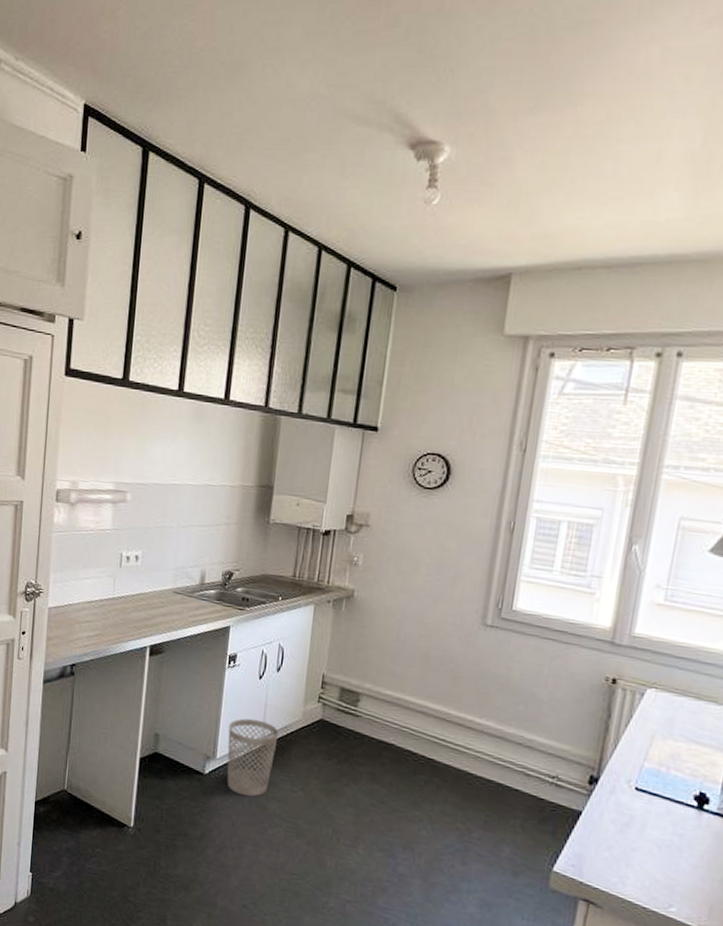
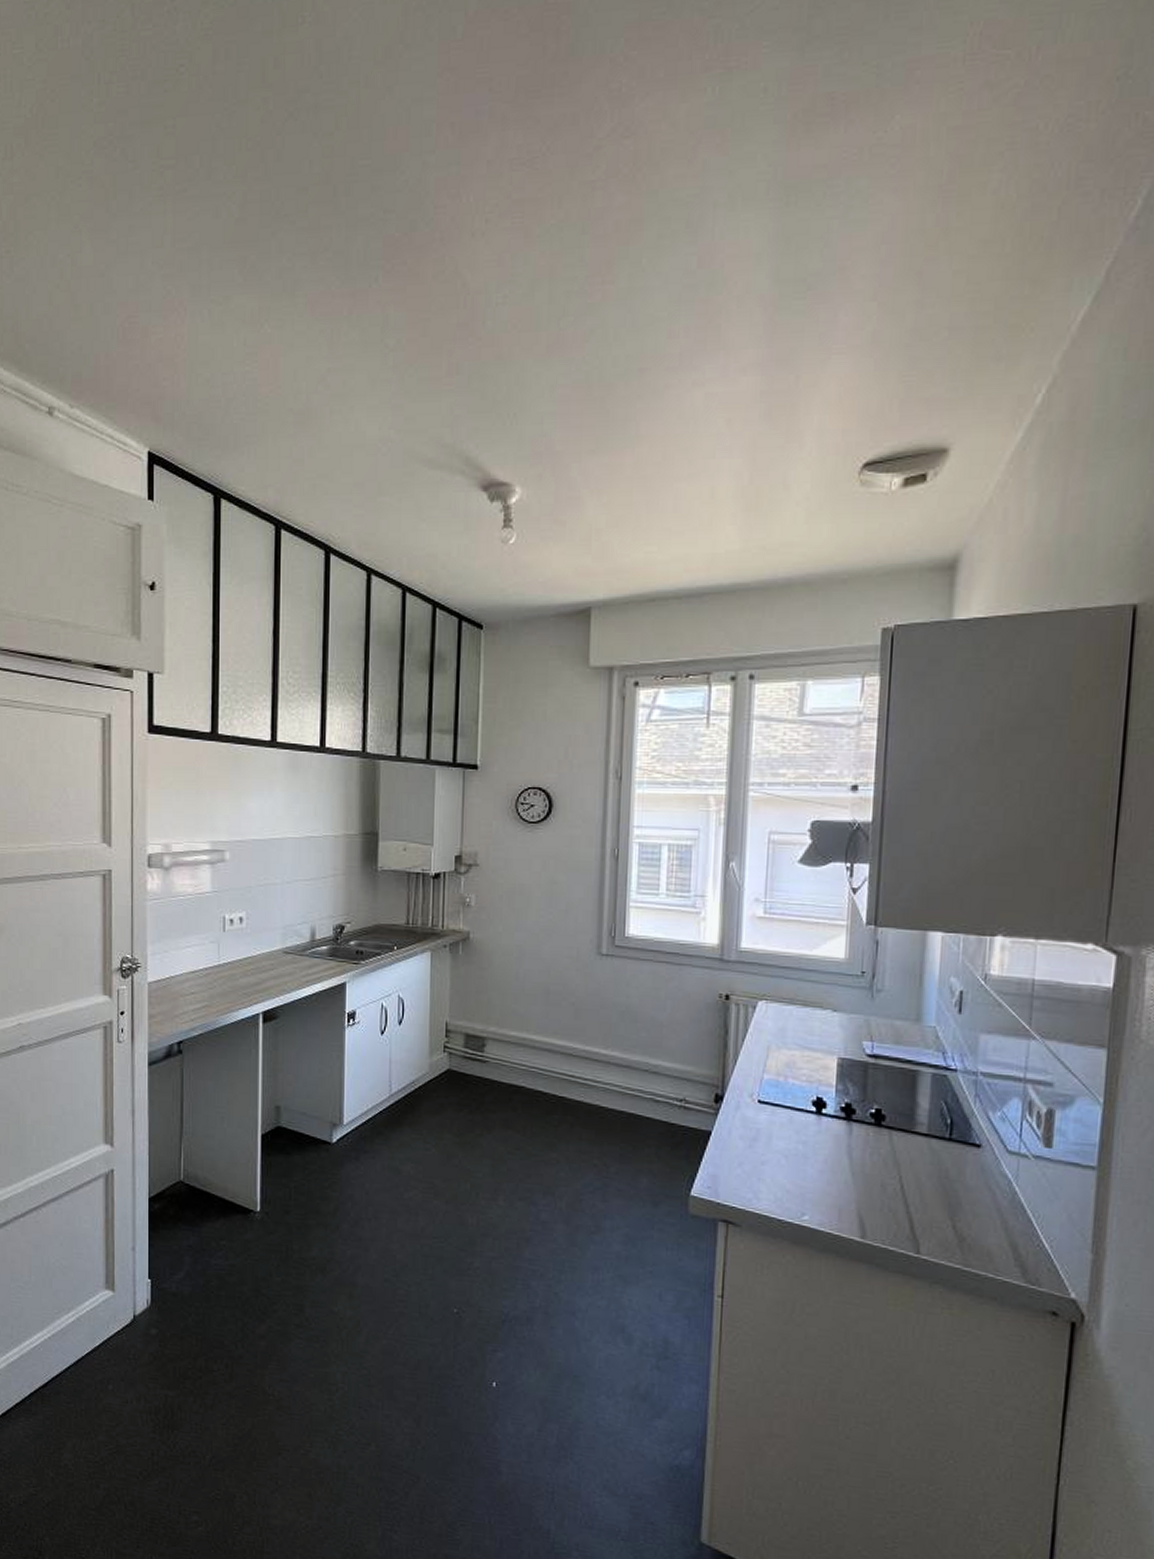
wastebasket: present [227,718,279,797] -> none [353,1077,406,1161]

